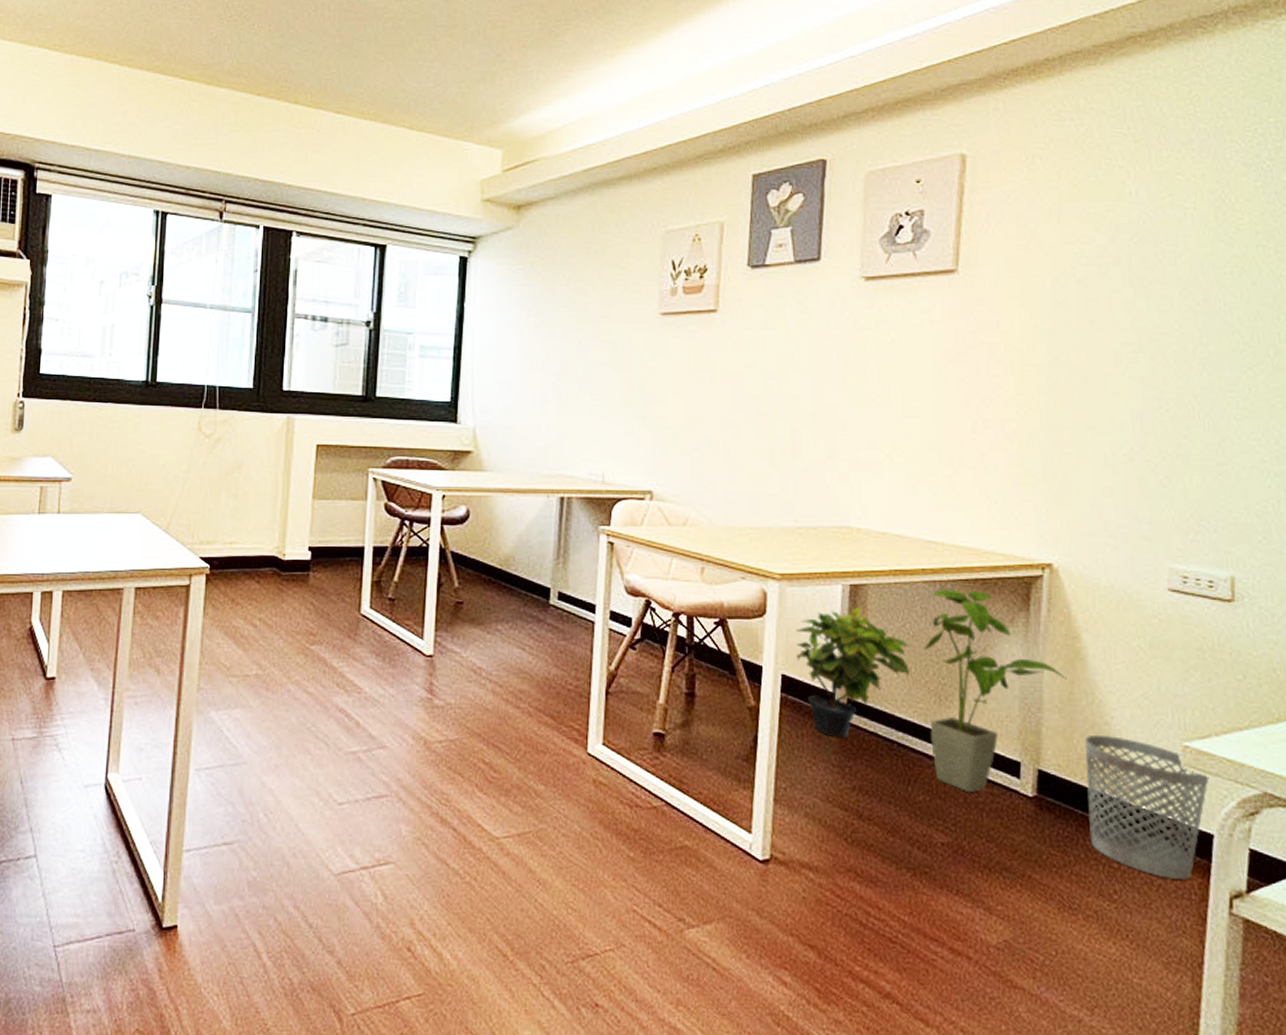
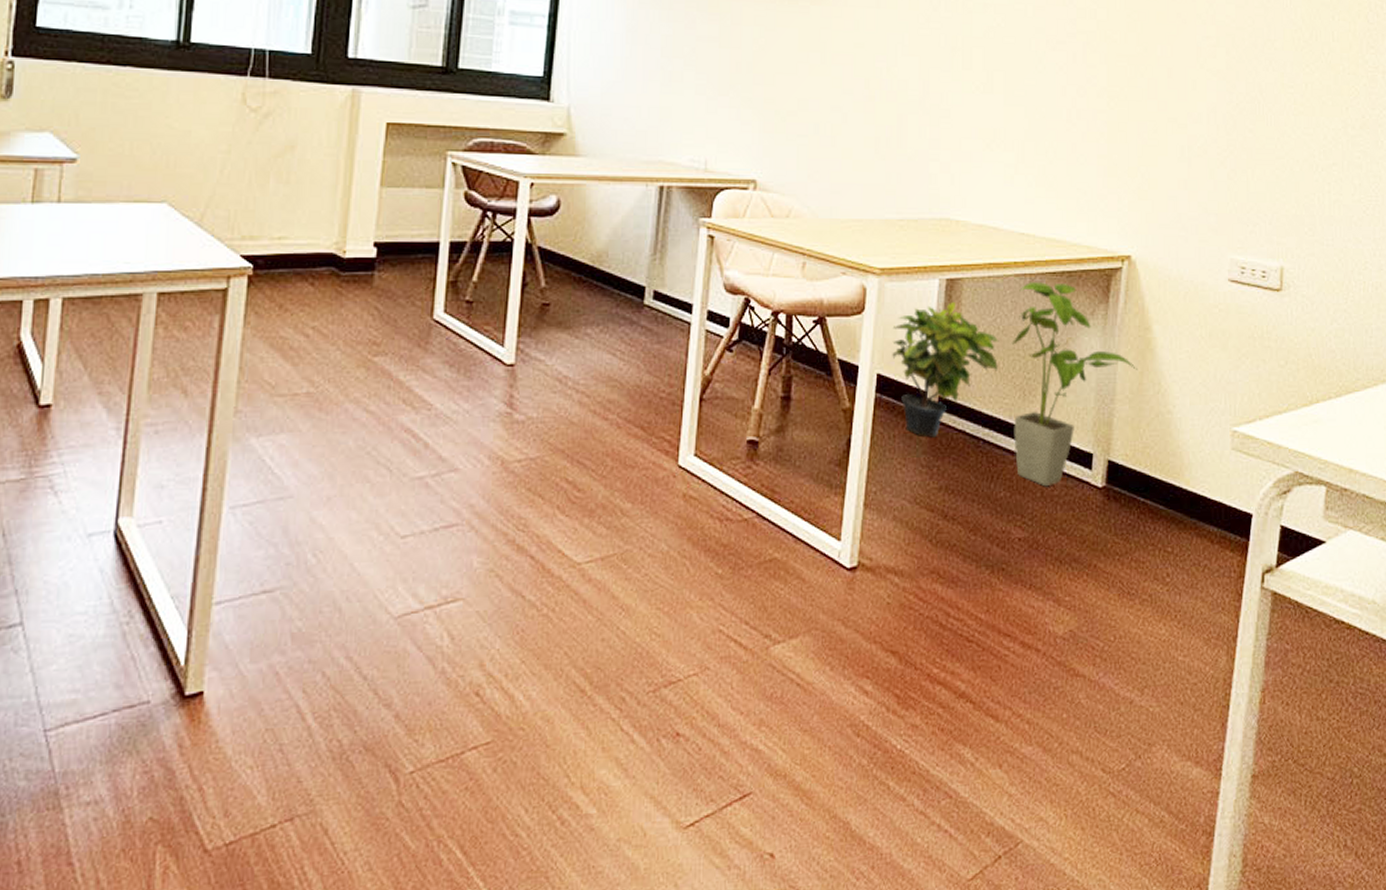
wastebasket: present [1085,734,1209,879] -> none [1149,423,1252,559]

